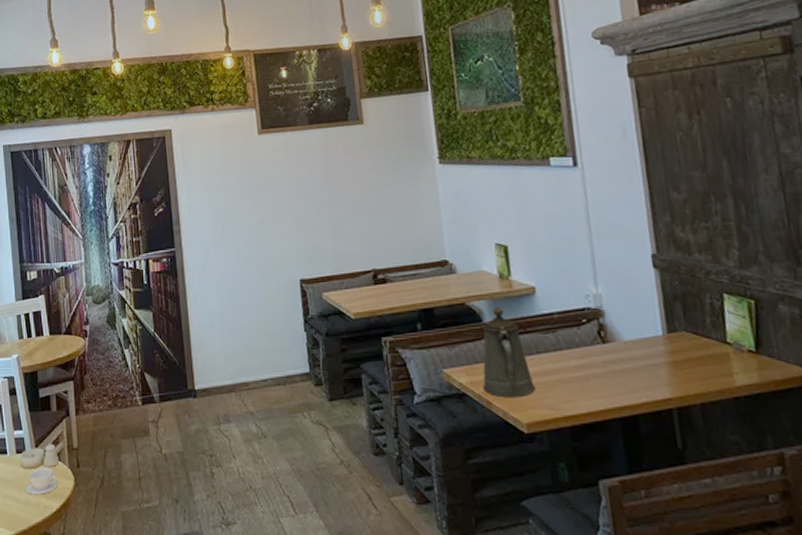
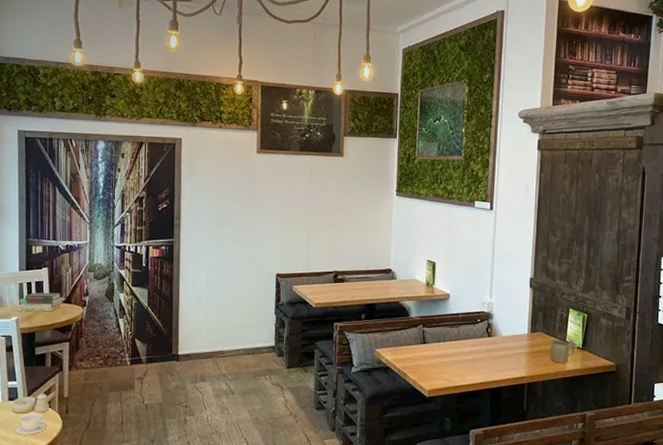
books: none [16,323,65,348] -> present [16,292,65,312]
coffee pot: present [482,307,536,398] -> none [402,307,438,372]
mug: none [702,341,745,376] -> present [550,340,574,363]

